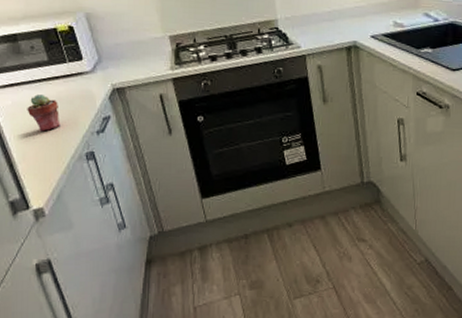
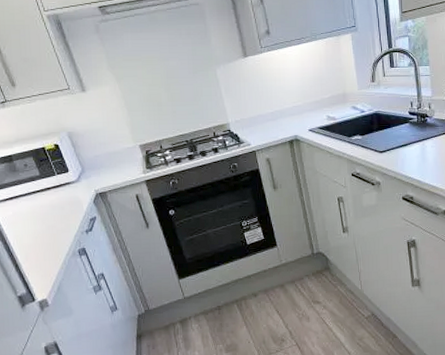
potted succulent: present [27,94,61,132] -> none [26,204,55,235]

